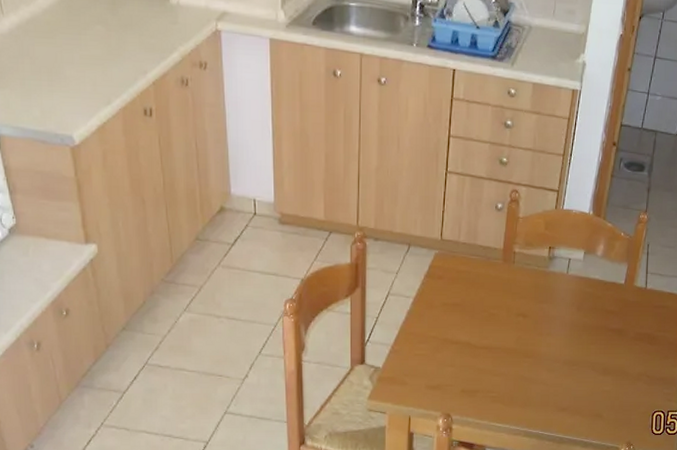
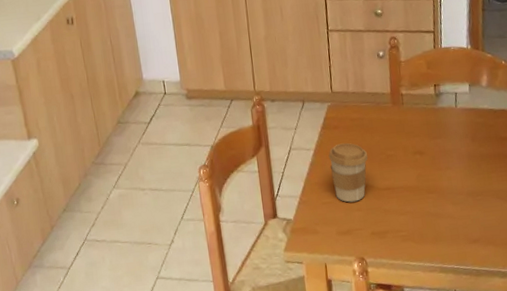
coffee cup: none [428,295,470,357] -> present [328,142,368,203]

